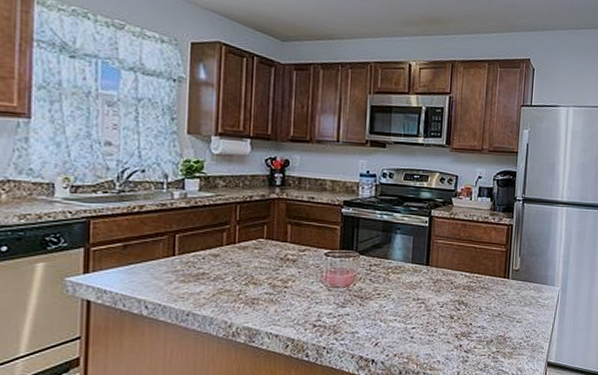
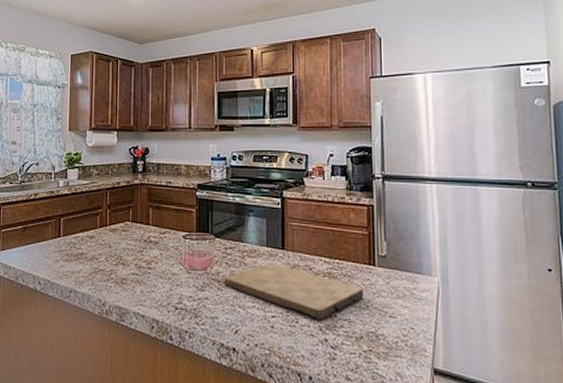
cutting board: none [366,279,498,329] -> present [223,263,364,320]

